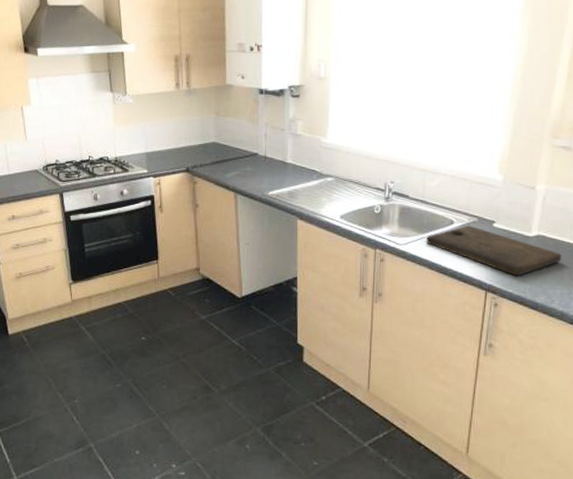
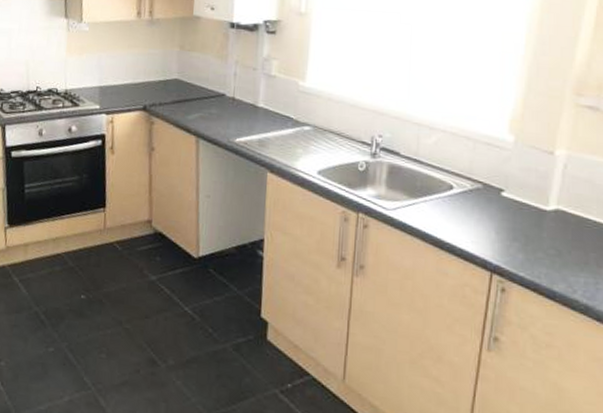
cutting board: present [426,225,562,276] -> none [419,191,587,257]

